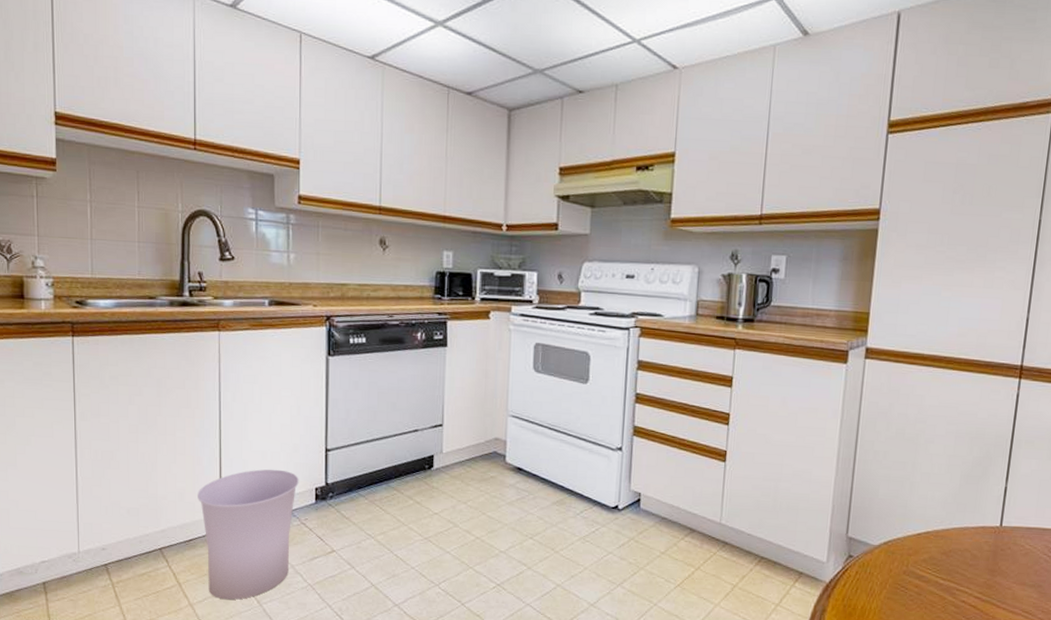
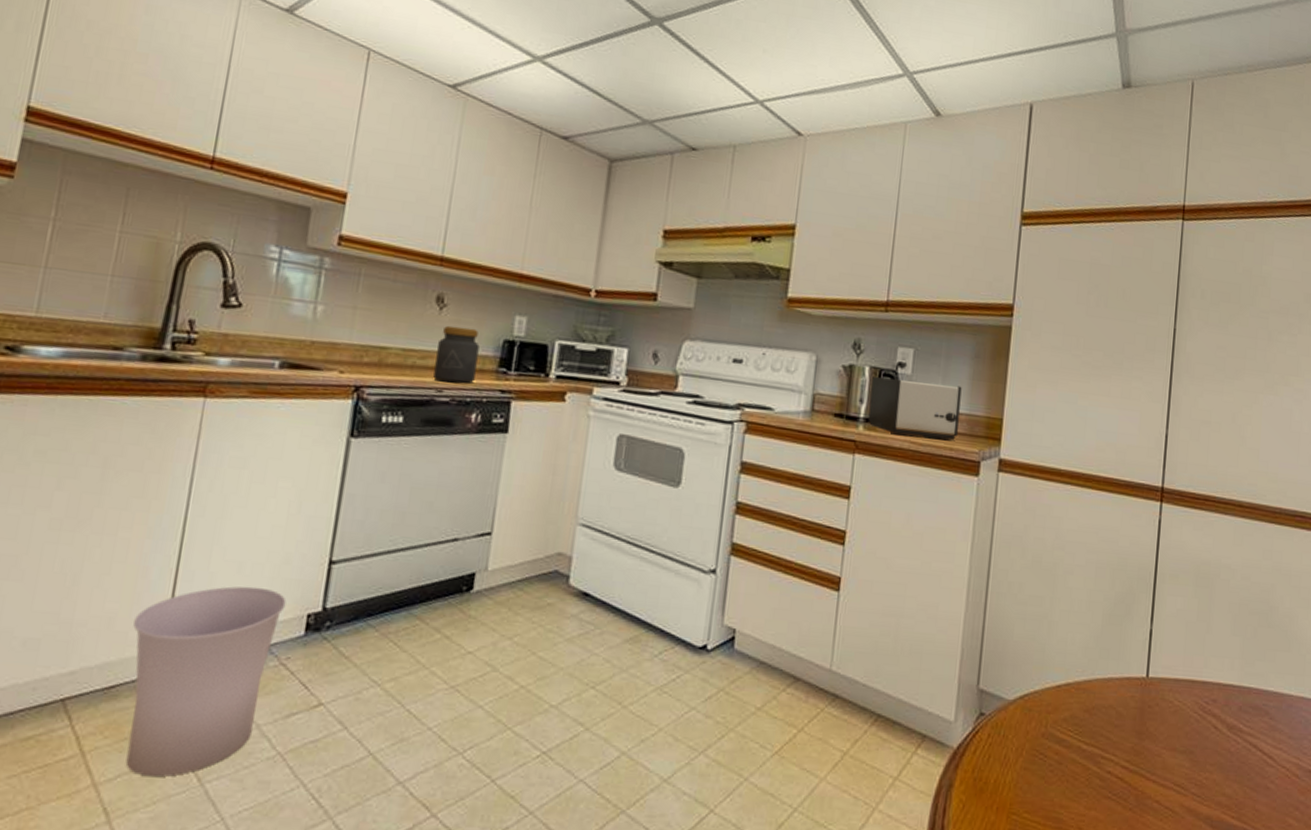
jar: none [385,263,418,310] -> present [433,325,480,384]
toaster: none [746,282,831,334] -> present [868,377,962,441]

